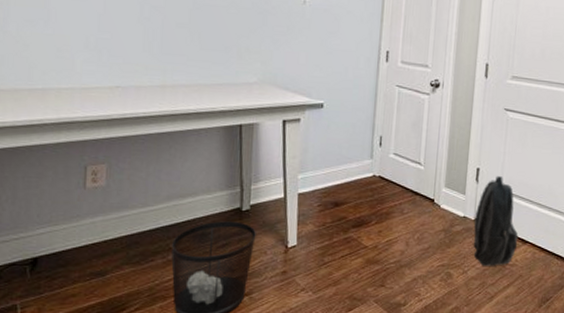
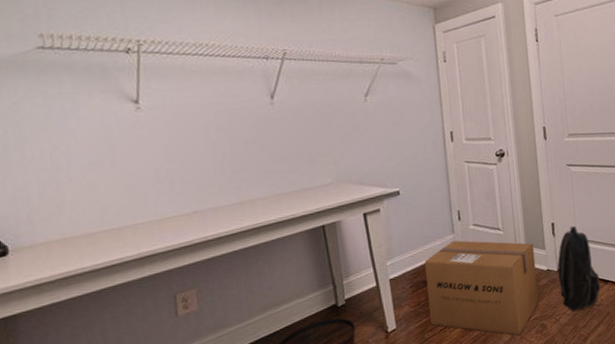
box: none [333,166,454,279] -> present [424,240,539,336]

